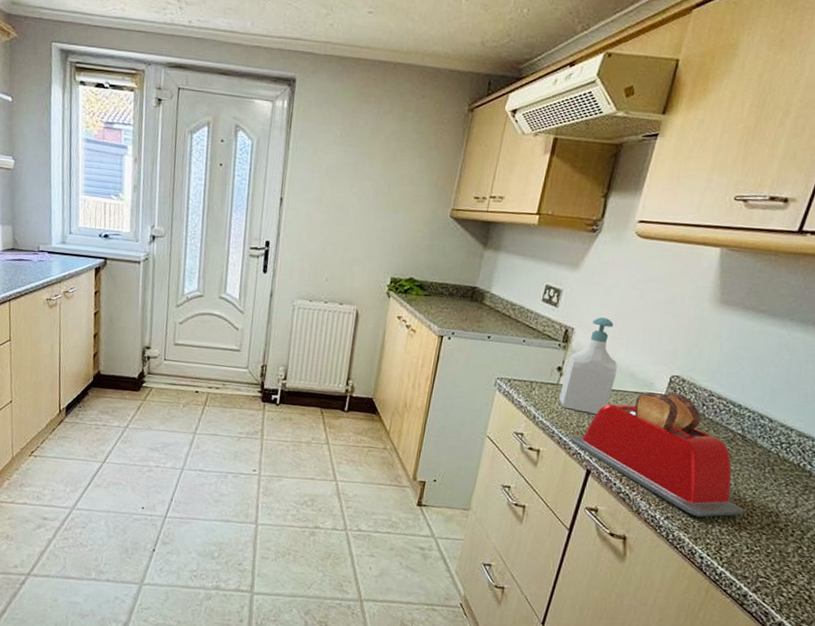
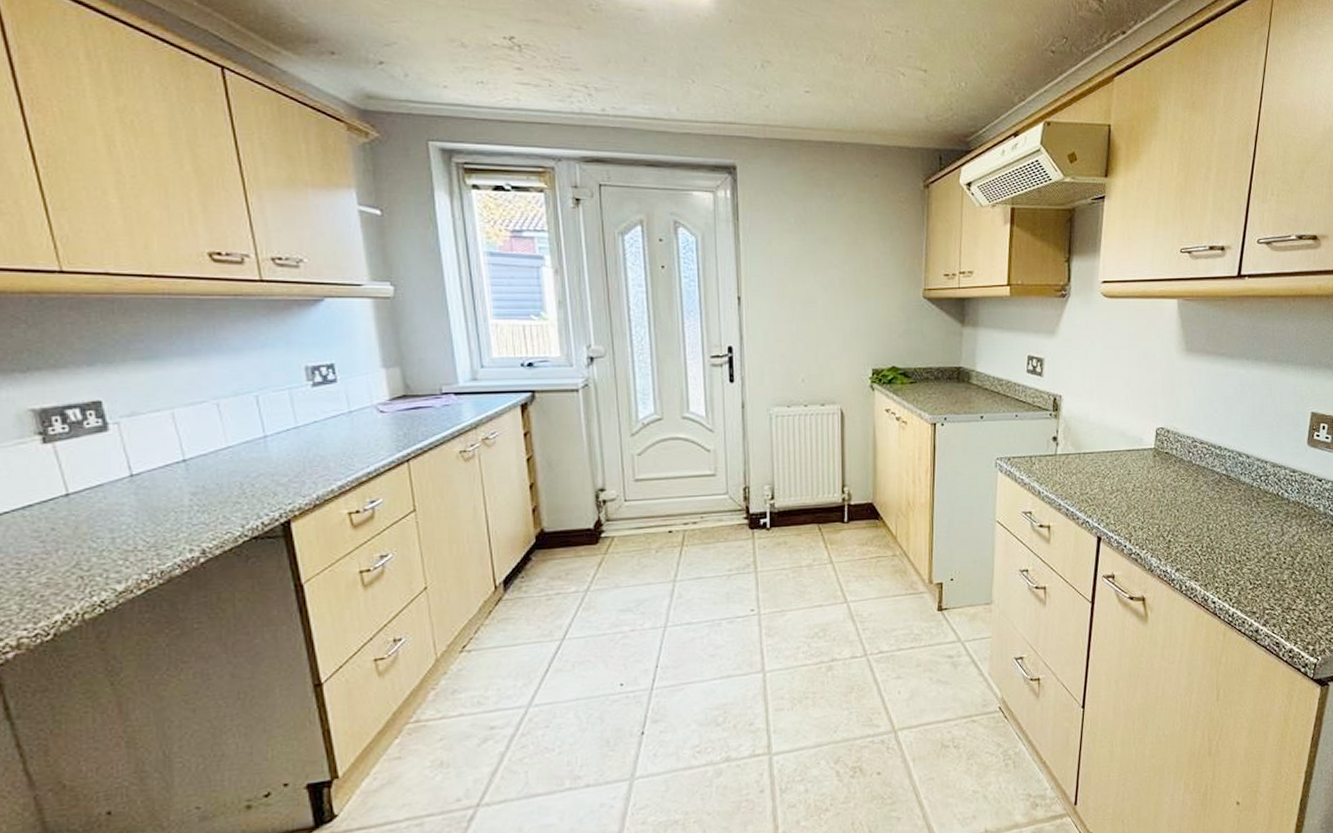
soap bottle: present [559,317,617,414] -> none [1059,381,1108,479]
toaster: present [571,391,745,517] -> none [1077,443,1242,563]

